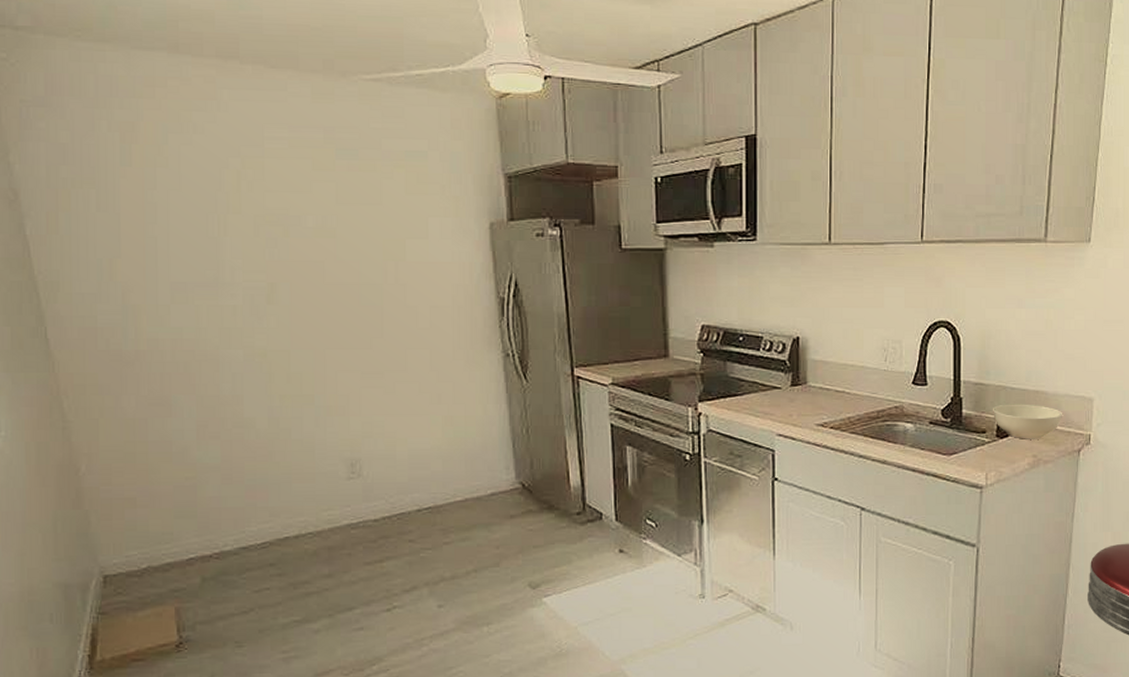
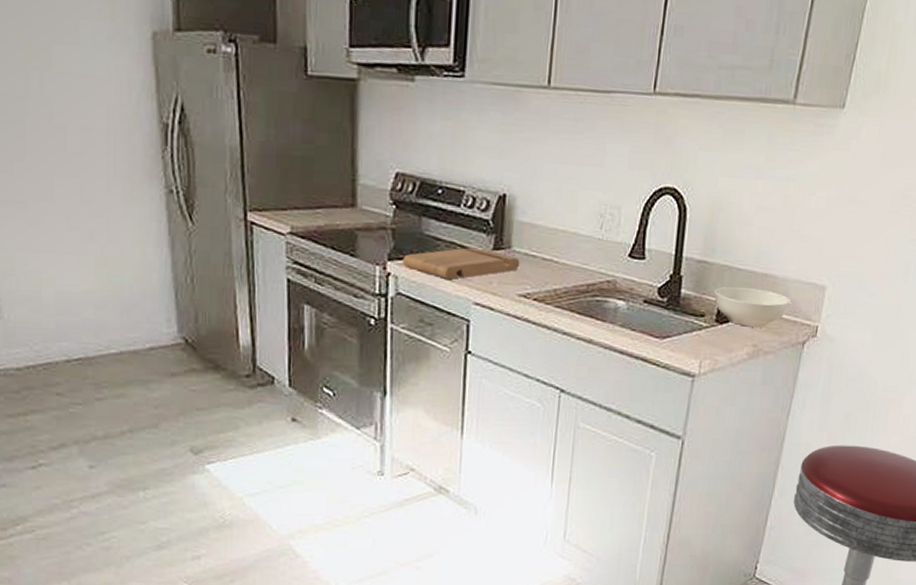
cutting board: none [712,385,816,415] -> present [402,247,520,279]

